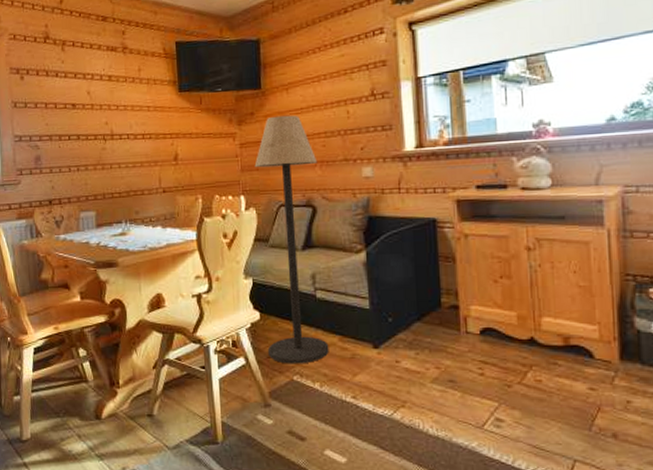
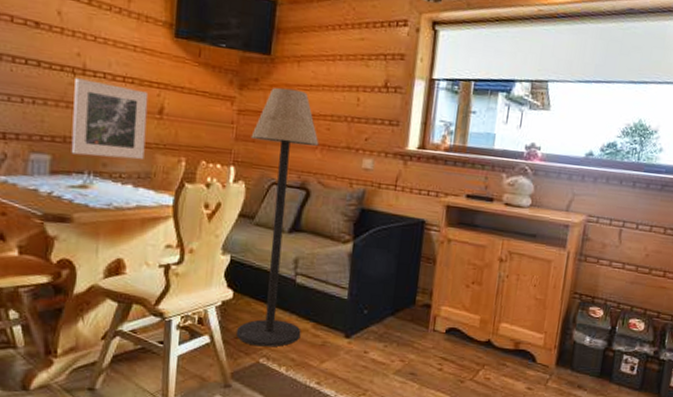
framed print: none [106,142,168,208] -> present [71,78,149,160]

